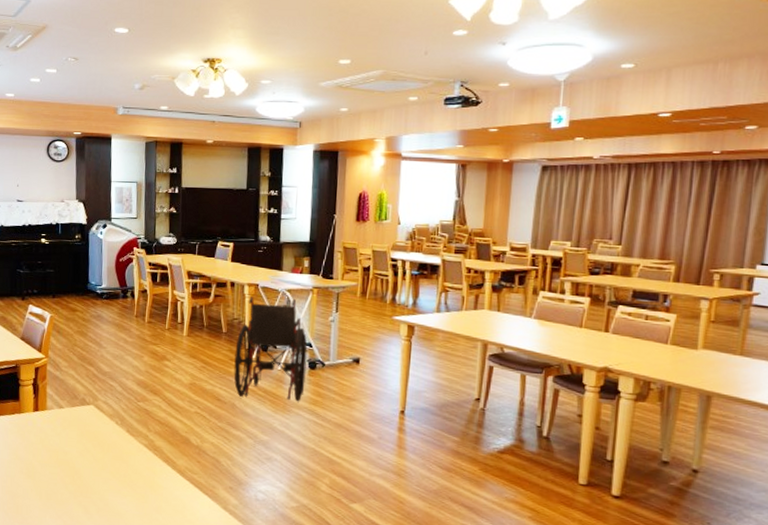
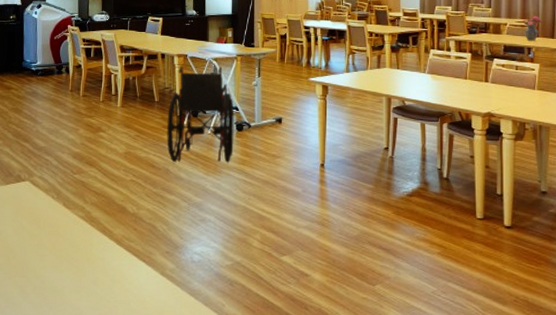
flower arrangement: none [661,257,687,287] -> present [523,16,543,41]

